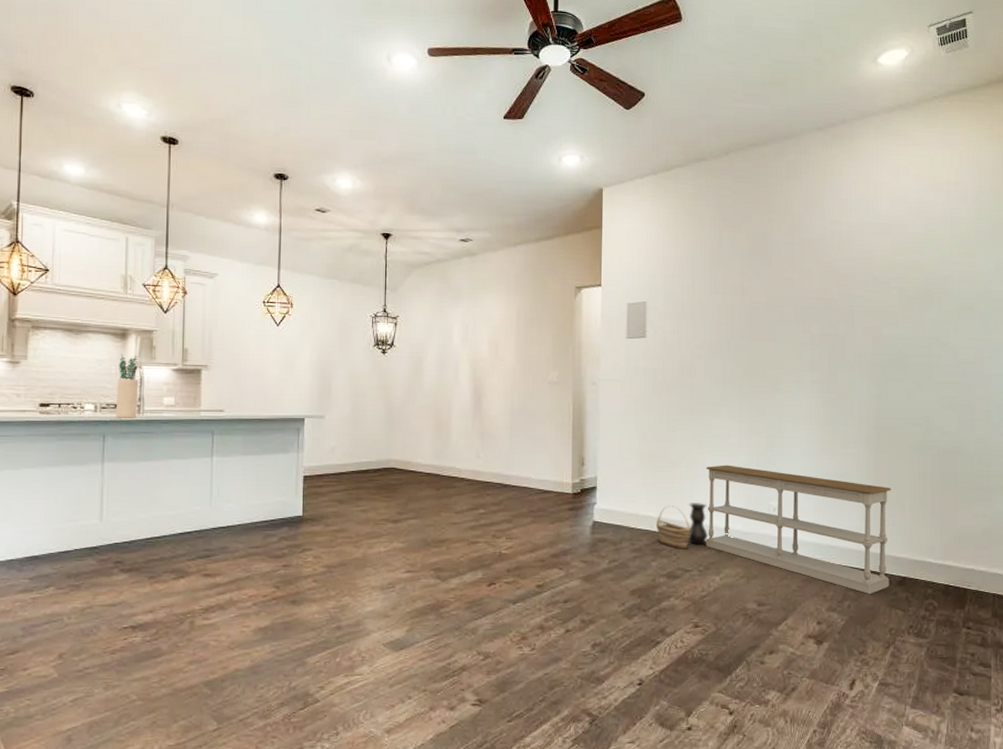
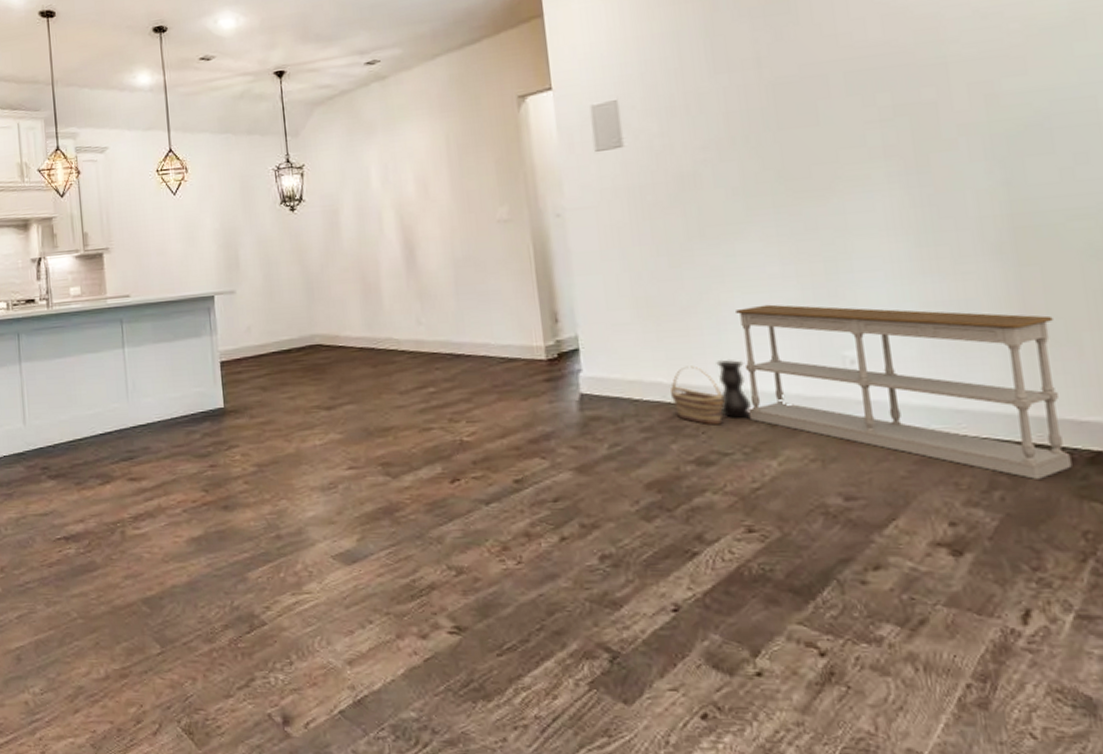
vase: present [116,355,139,418] -> none [24,245,47,314]

